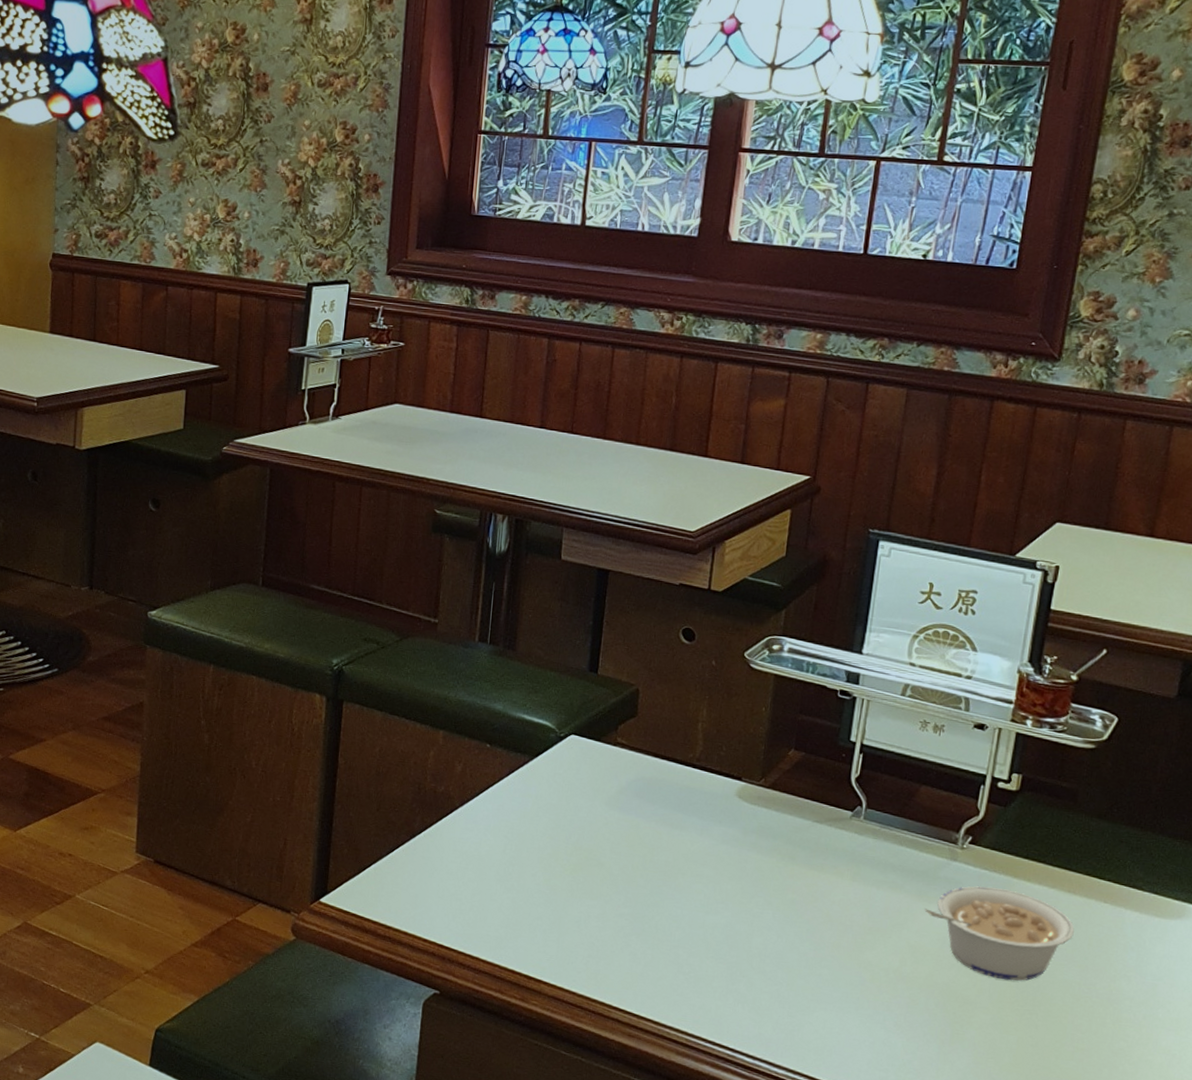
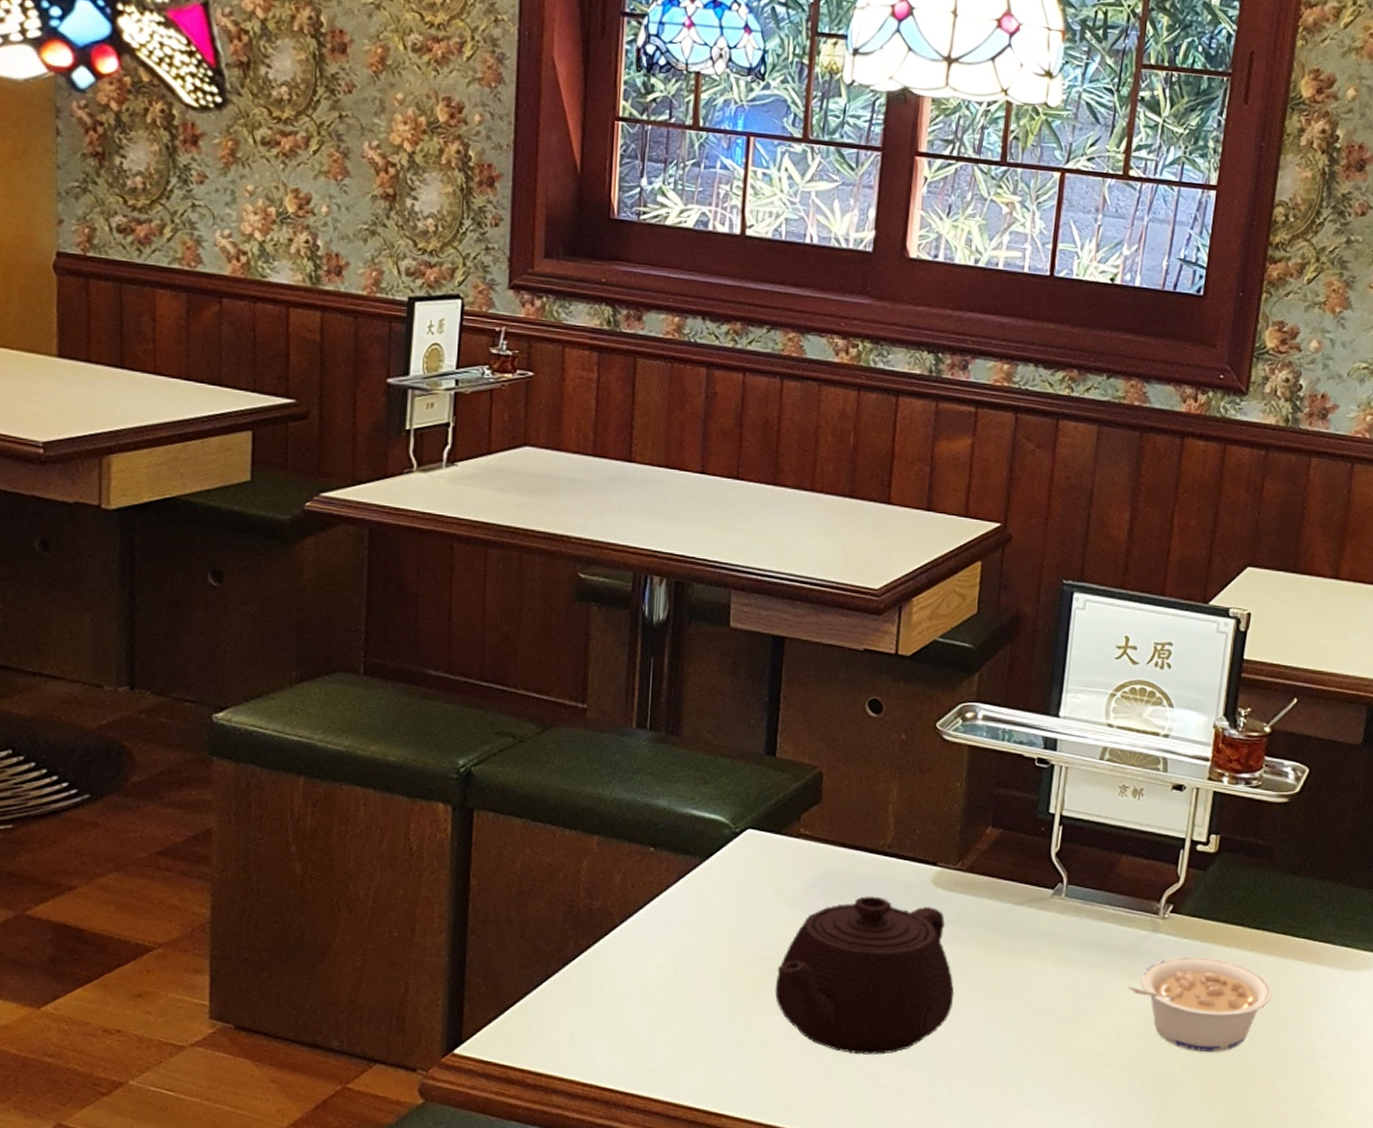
teapot: none [590,802,755,945] -> present [774,896,955,1054]

